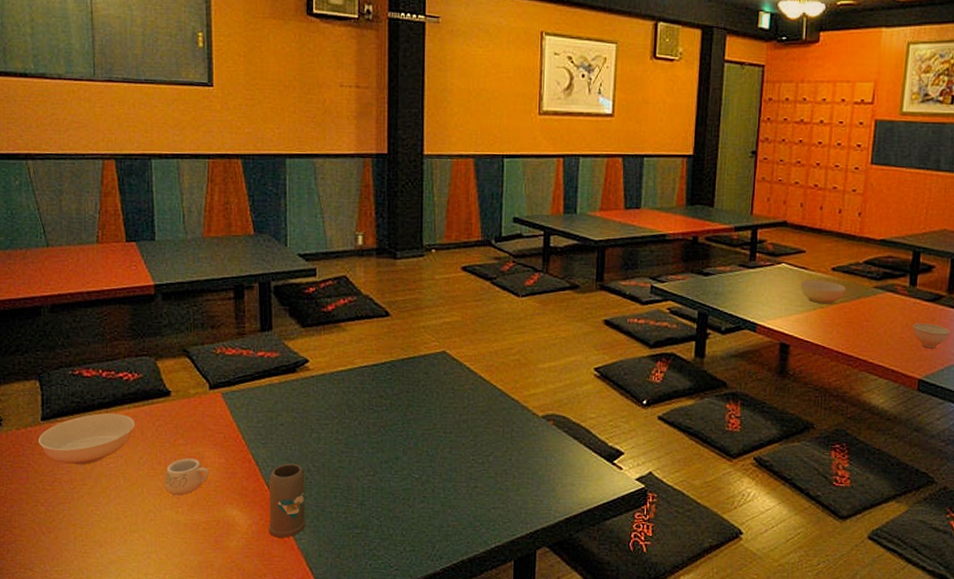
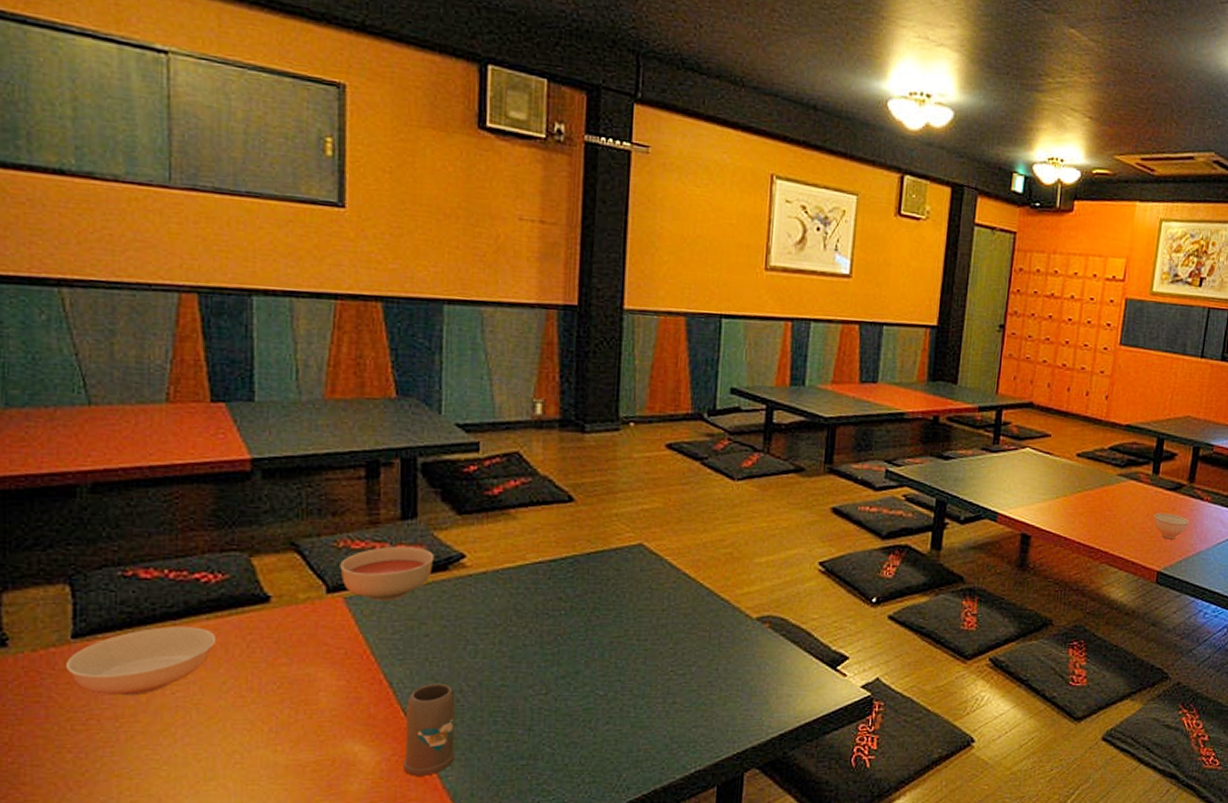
teacup: present [164,458,210,495] -> none [256,681,324,730]
bowl: none [218,352,286,397] -> present [340,546,435,602]
bowl: present [800,279,847,304] -> none [1044,465,1091,493]

